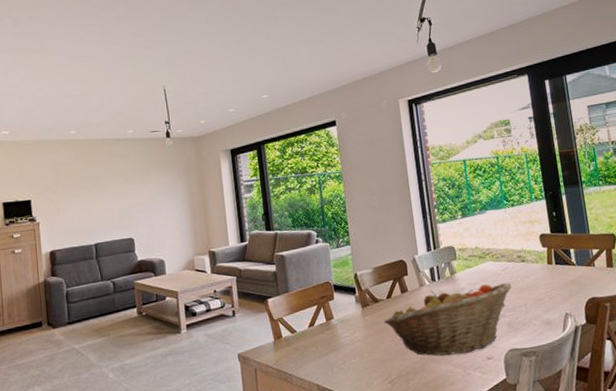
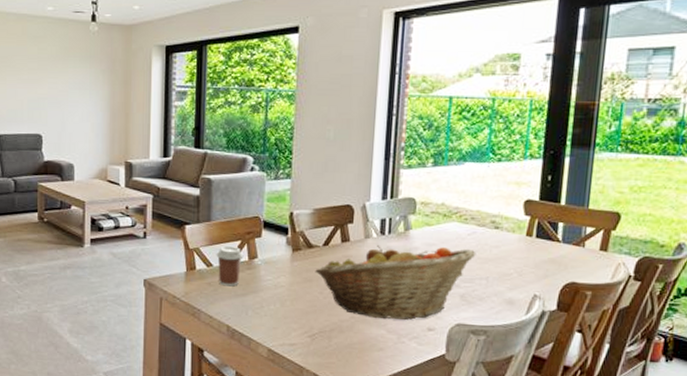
coffee cup: none [297,311,322,349] -> present [216,245,244,287]

